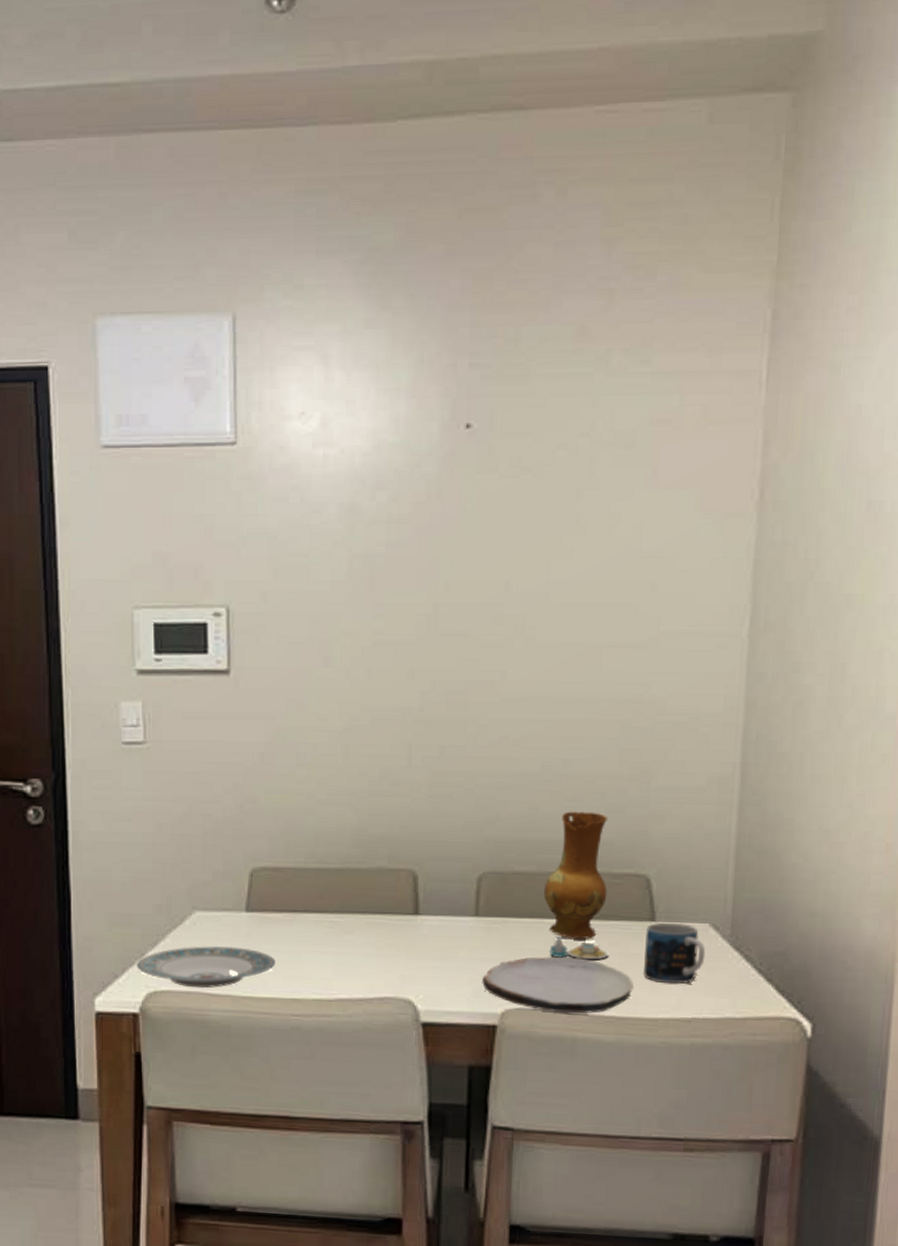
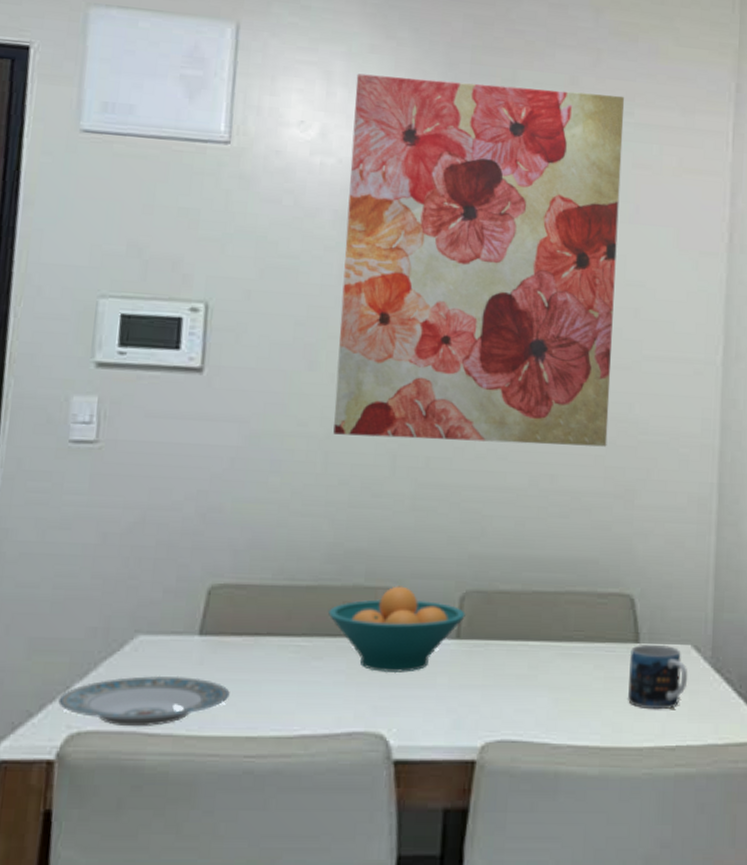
wall art: none [351,342,640,730] -> present [333,73,624,447]
fruit bowl: none [357,868,483,947] -> present [328,586,466,674]
plate: present [482,956,634,1014] -> none [461,682,618,745]
ceramic jug: present [543,811,608,940] -> none [528,528,593,664]
salt and pepper shaker set: present [550,935,608,960] -> none [533,659,593,685]

